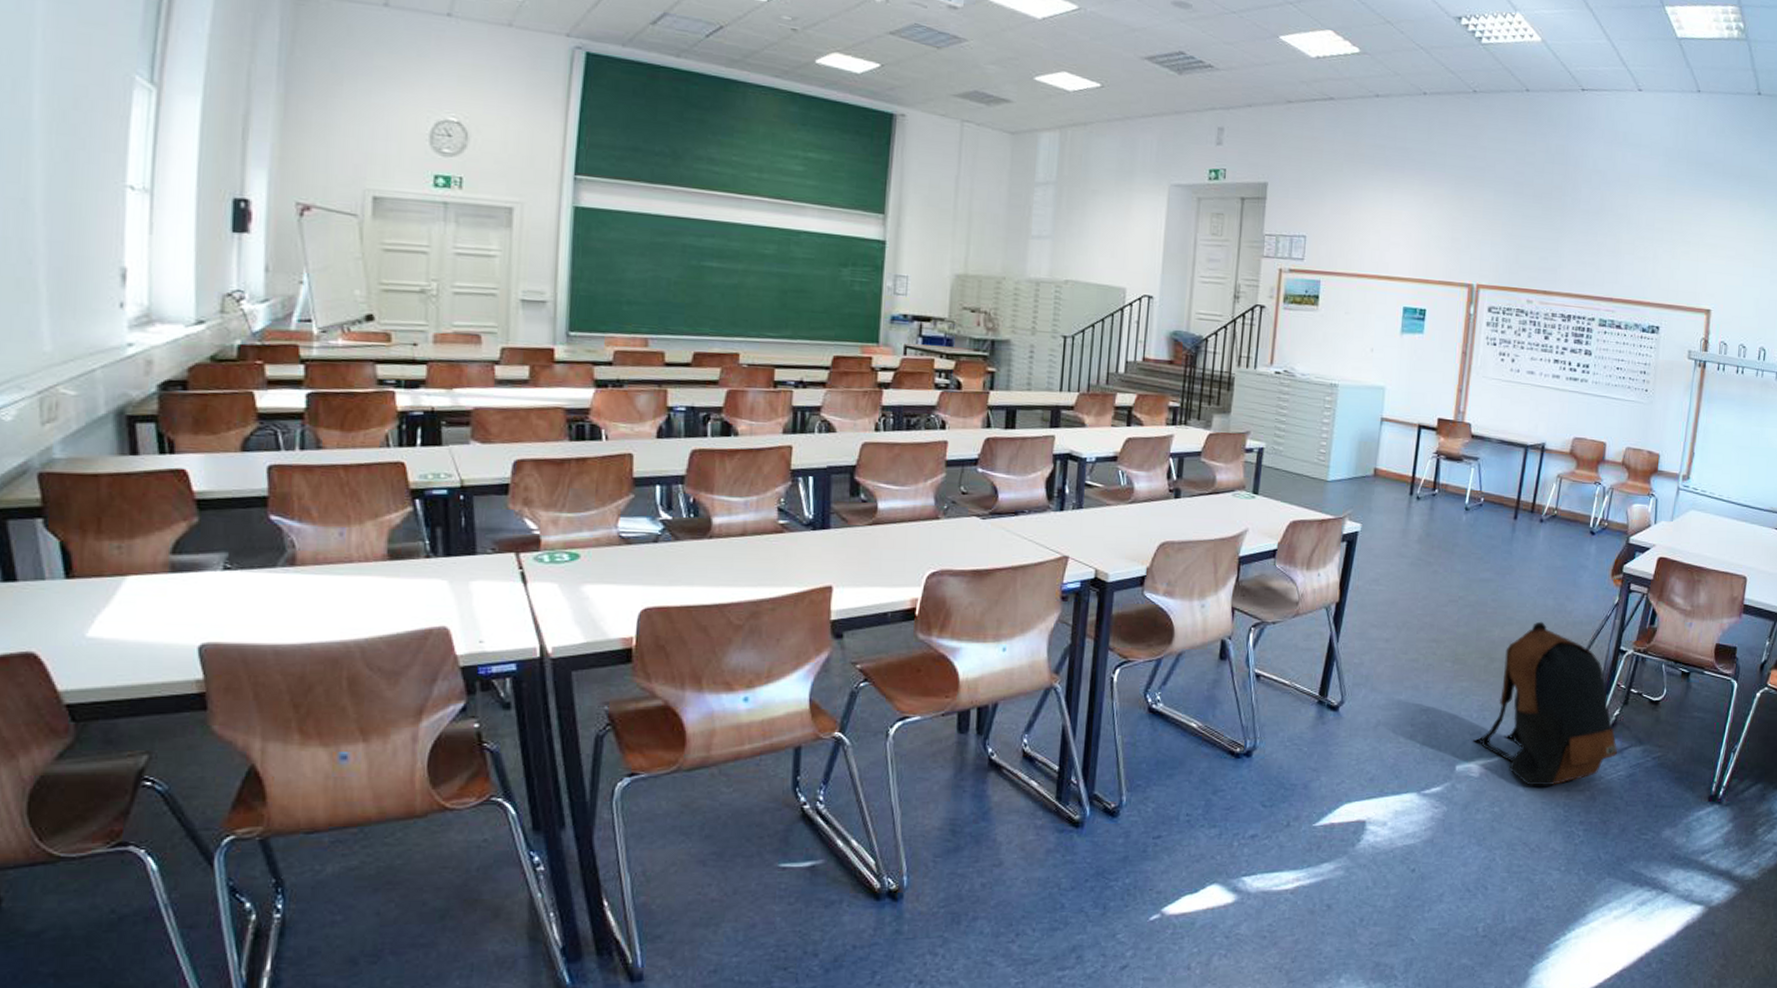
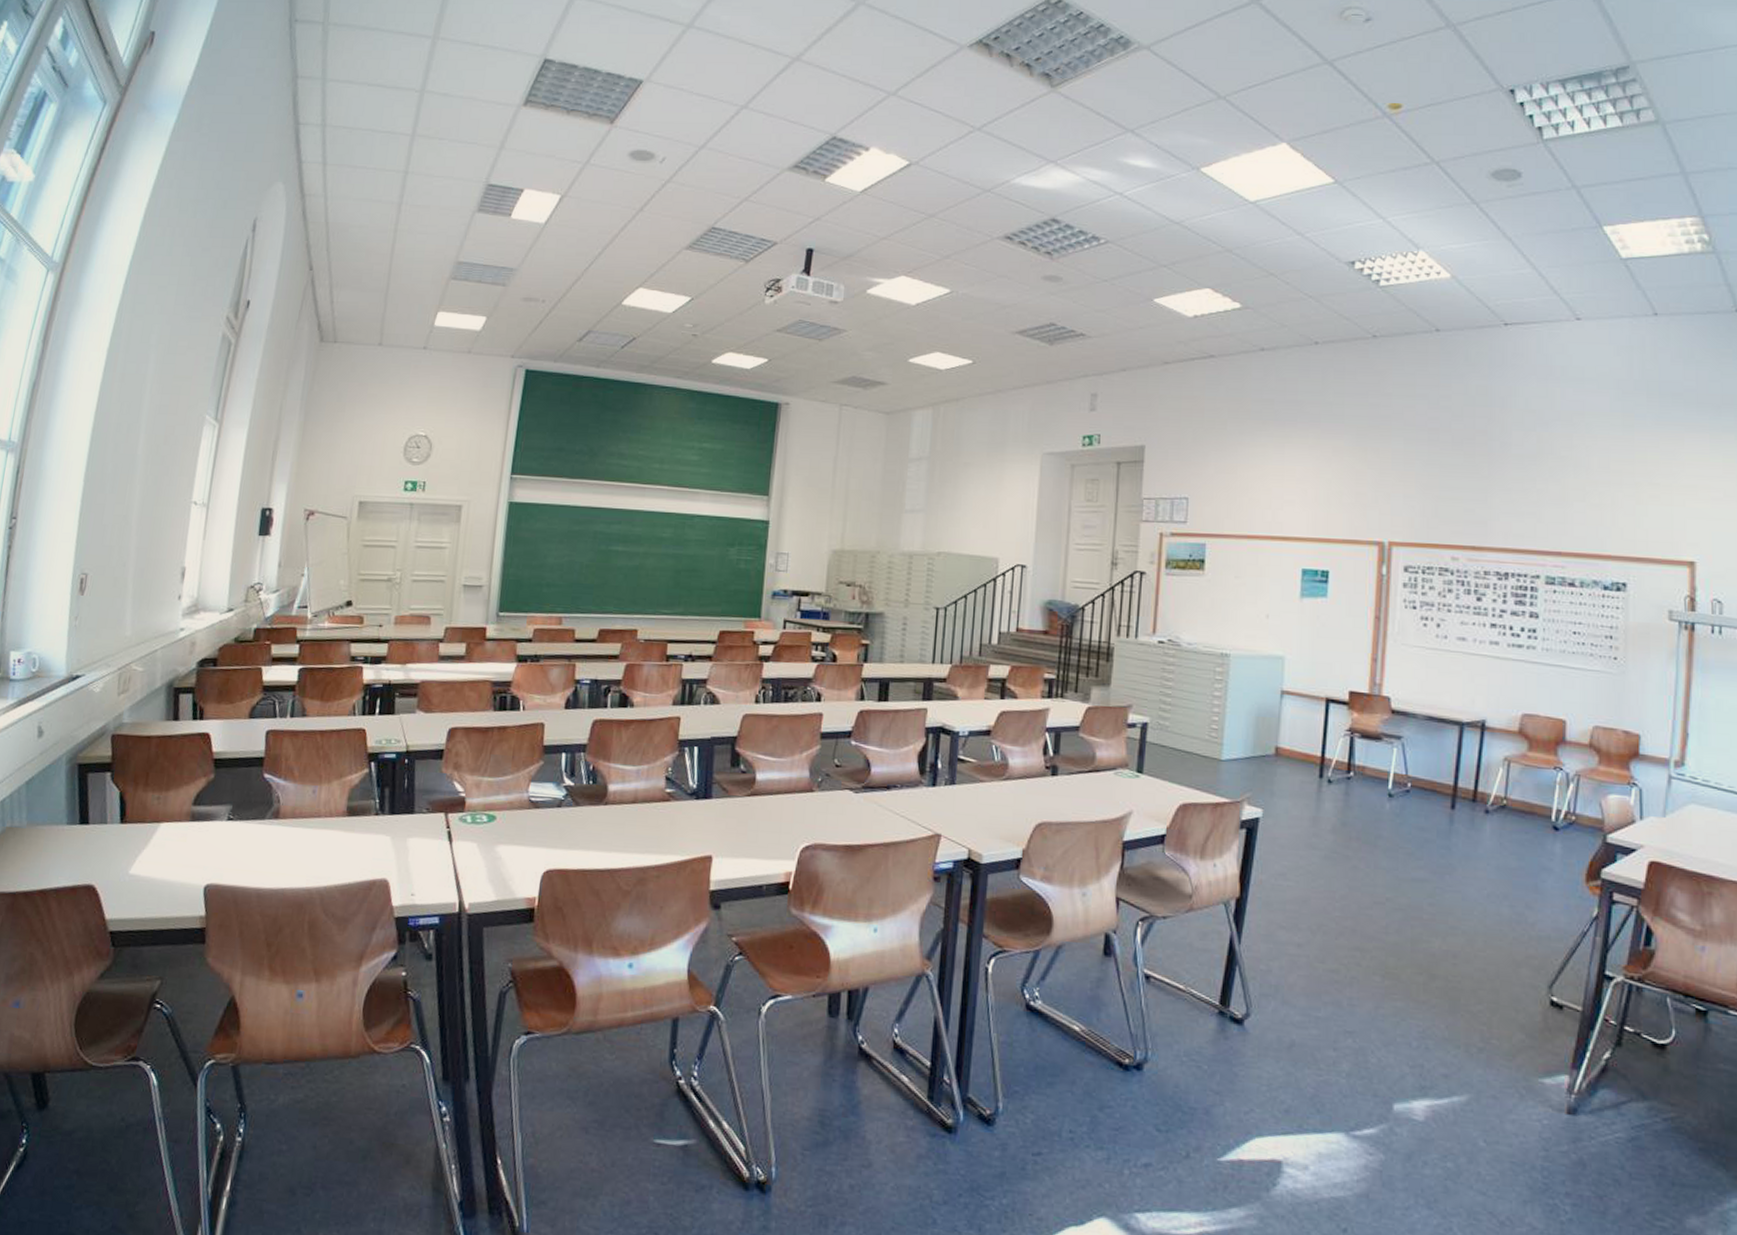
backpack: present [1473,621,1618,786] -> none [1414,933,1613,1143]

